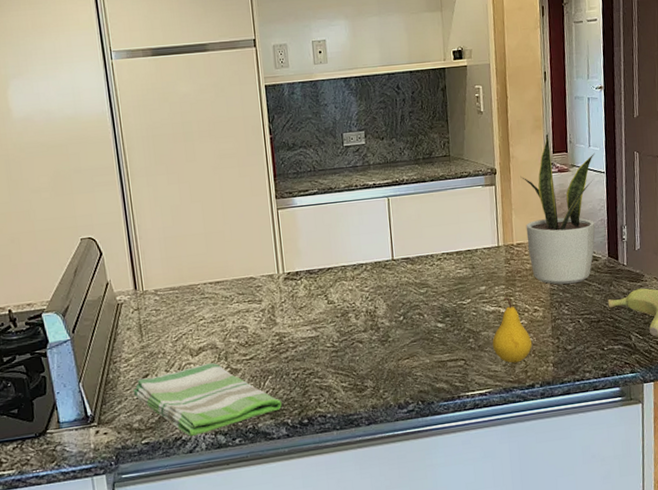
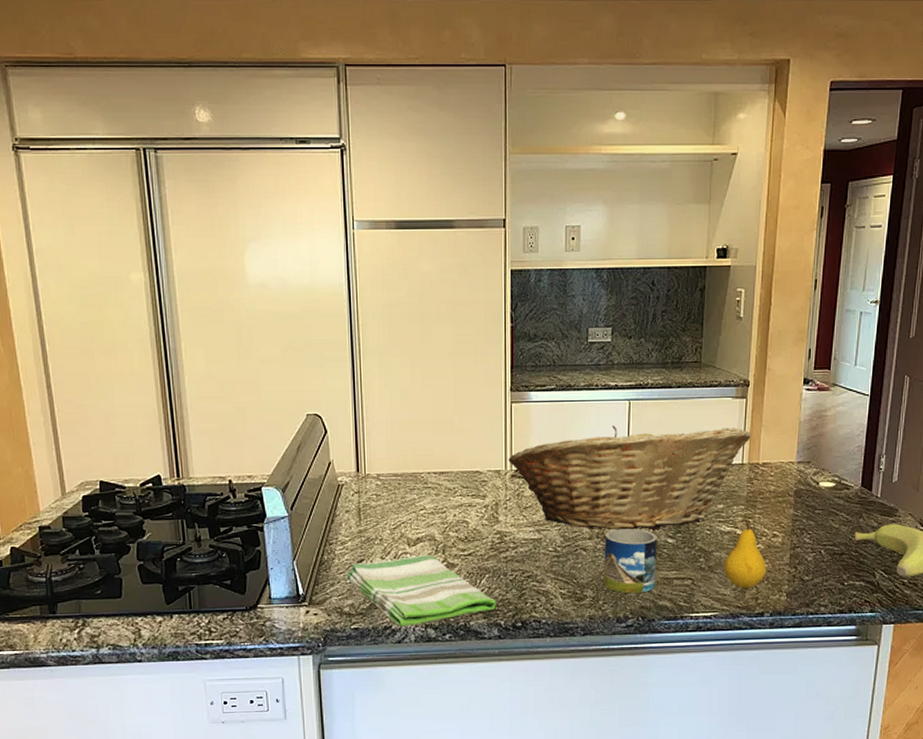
fruit basket: none [280,213,503,323] -> present [508,425,751,530]
mug: none [379,317,431,380] -> present [604,528,657,594]
potted plant: present [520,131,596,285] -> none [774,345,861,512]

